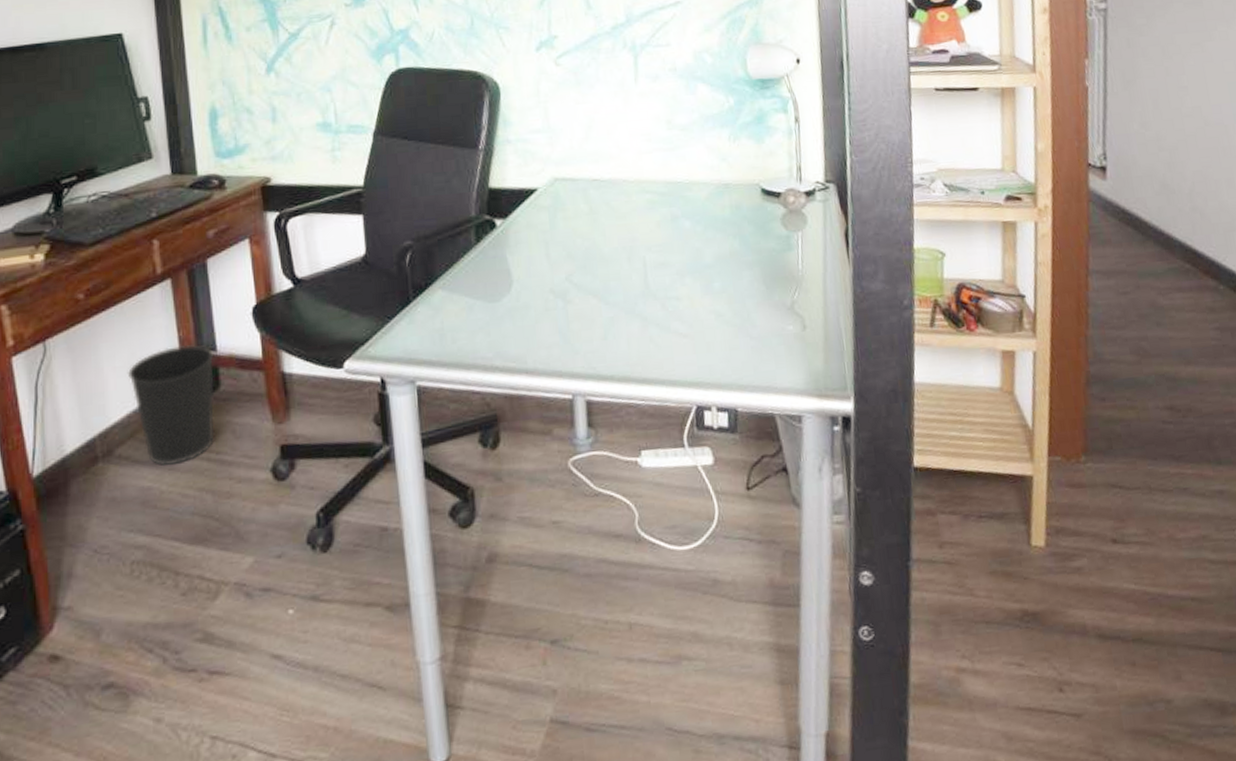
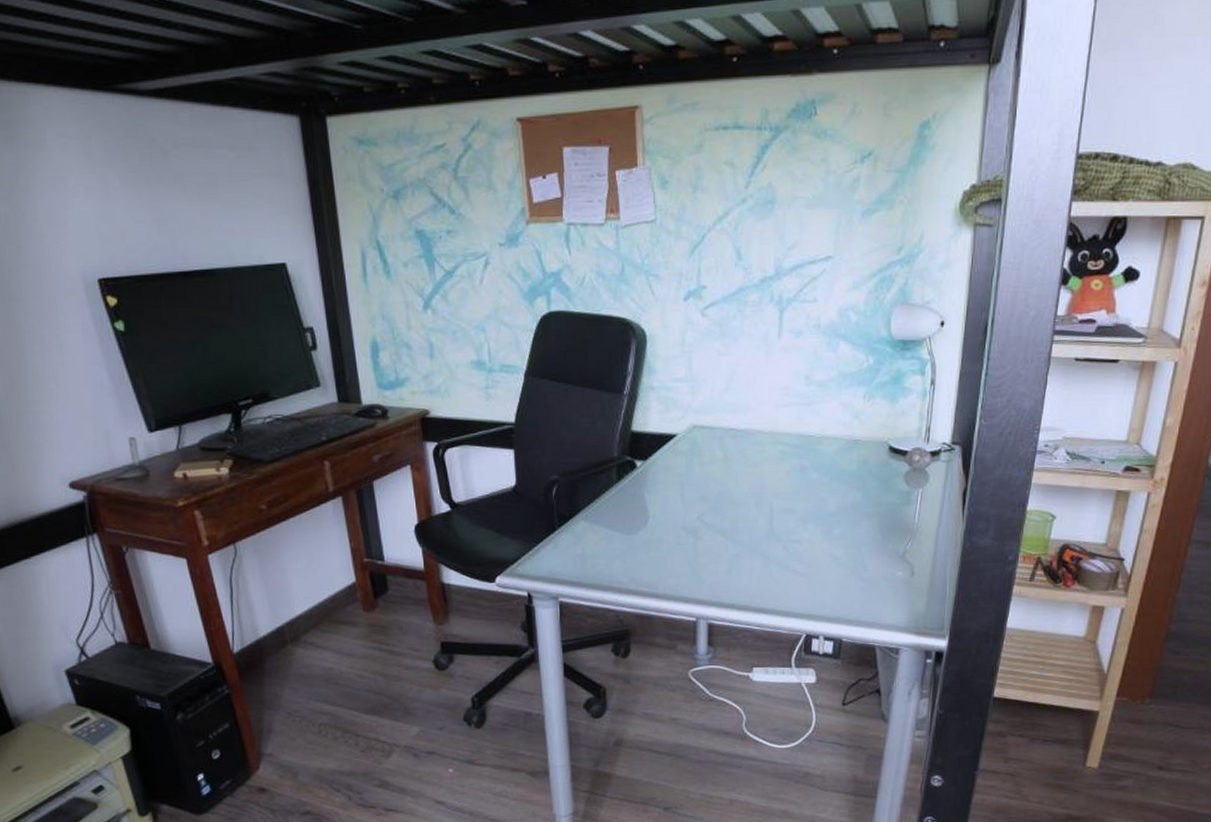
wastebasket: present [127,344,215,467] -> none [307,554,385,652]

